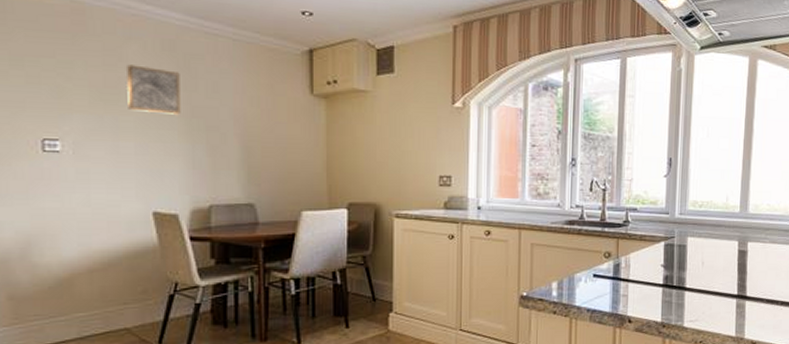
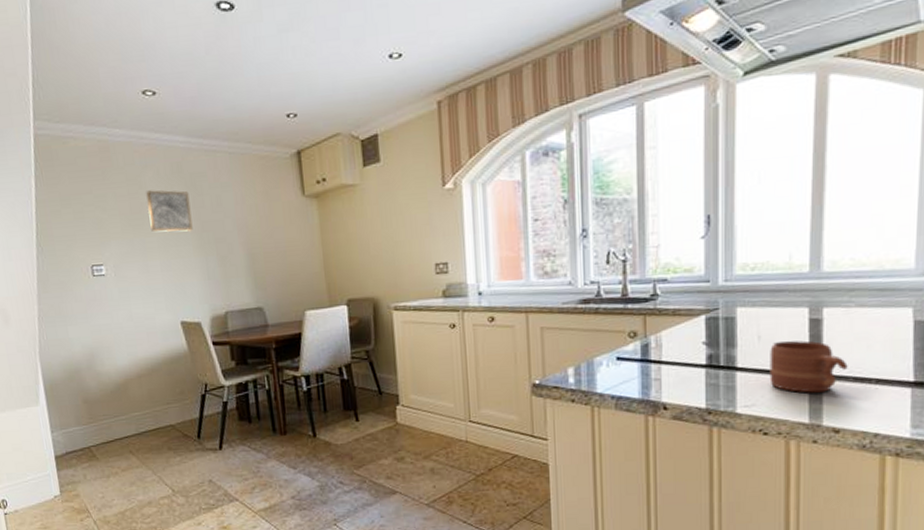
mug: none [709,268,763,311] -> present [769,340,848,393]

